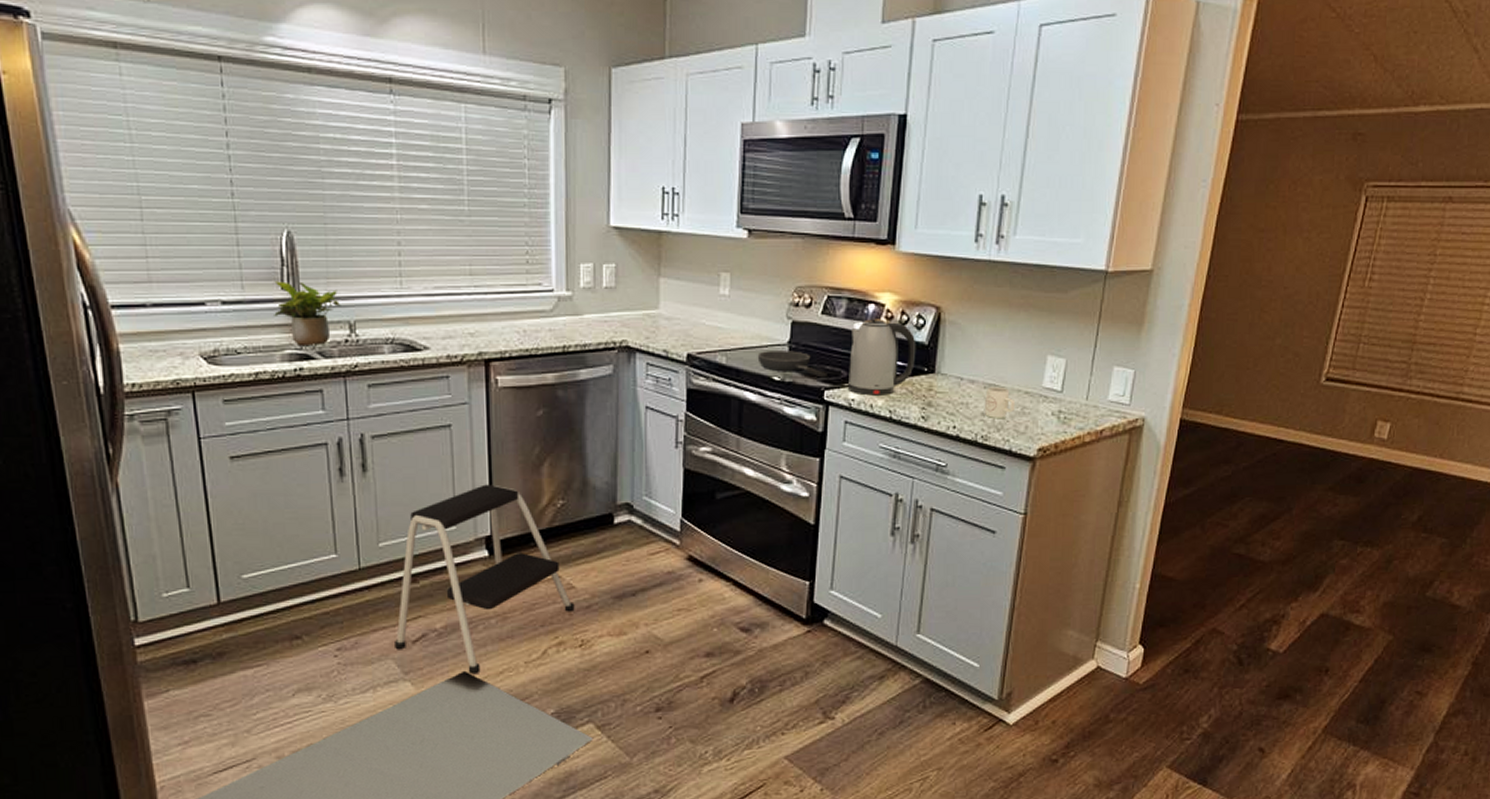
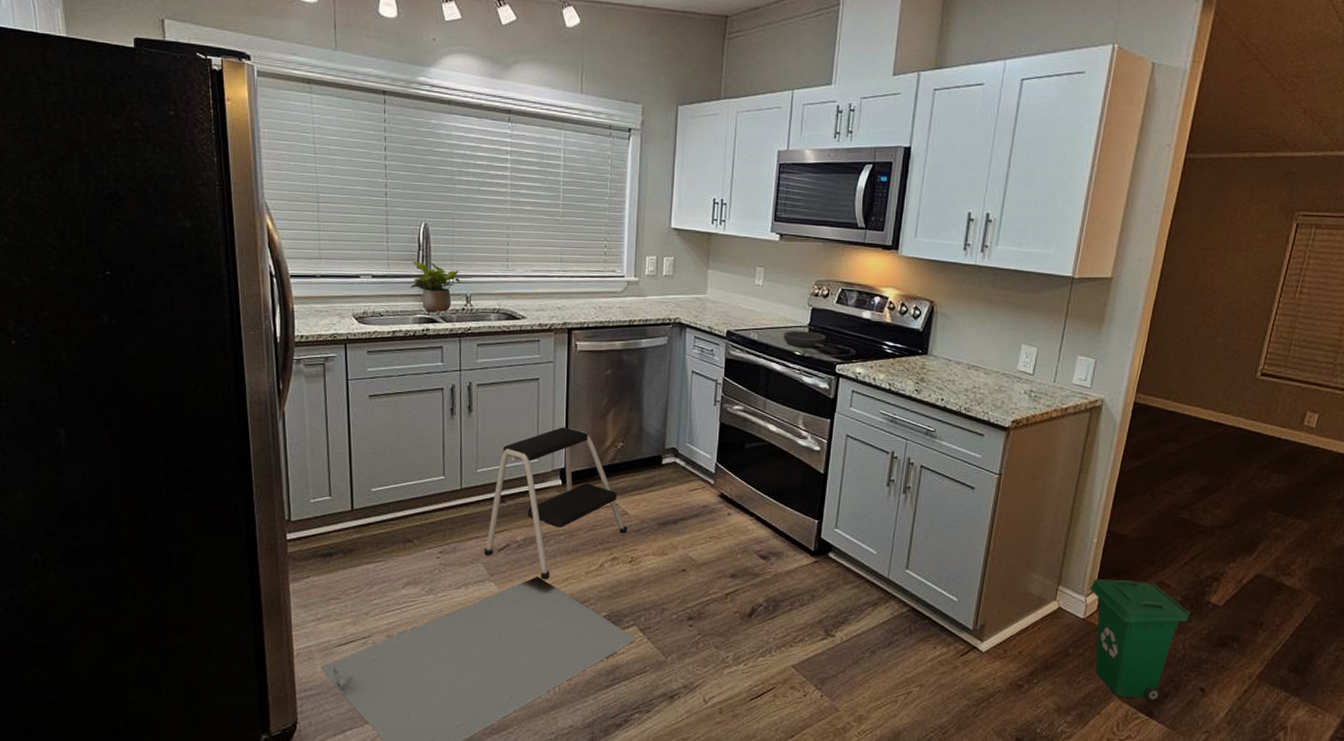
kettle: present [847,319,916,396] -> none [855,309,913,371]
mug: present [985,386,1016,419] -> none [968,368,994,395]
recycling bin: none [1133,629,1248,768] -> present [1090,578,1191,702]

